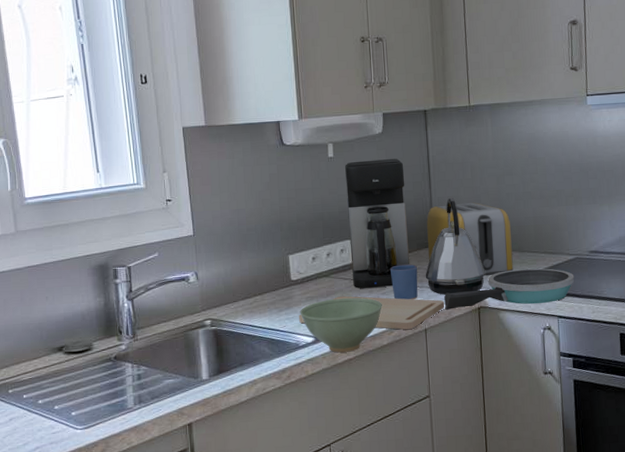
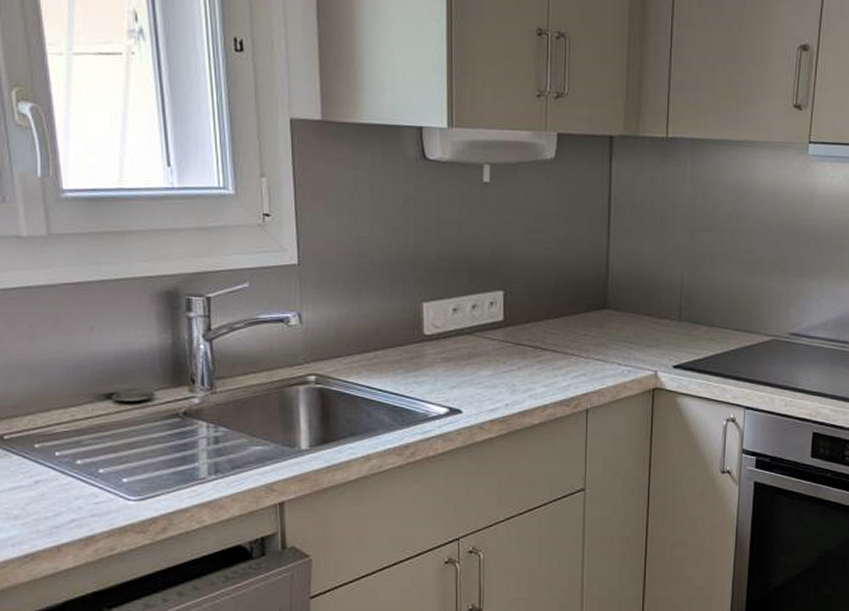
cutting board: present [299,295,445,330] -> none [431,360,613,408]
bowl: present [300,297,382,353] -> none [432,362,537,430]
coffee maker: present [345,158,410,289] -> none [503,191,578,354]
mug: present [390,264,418,300] -> none [550,328,583,373]
kettle: present [426,197,485,295] -> none [593,250,665,370]
toaster: present [426,202,514,276] -> none [599,259,702,352]
frying pan: present [444,268,575,311] -> none [613,347,769,391]

